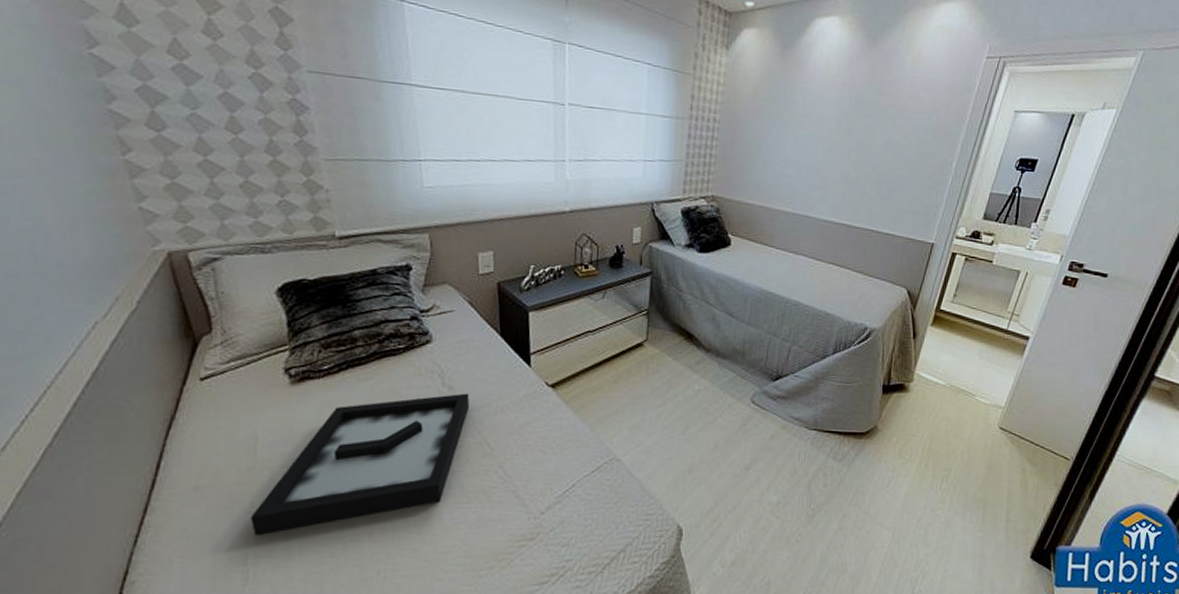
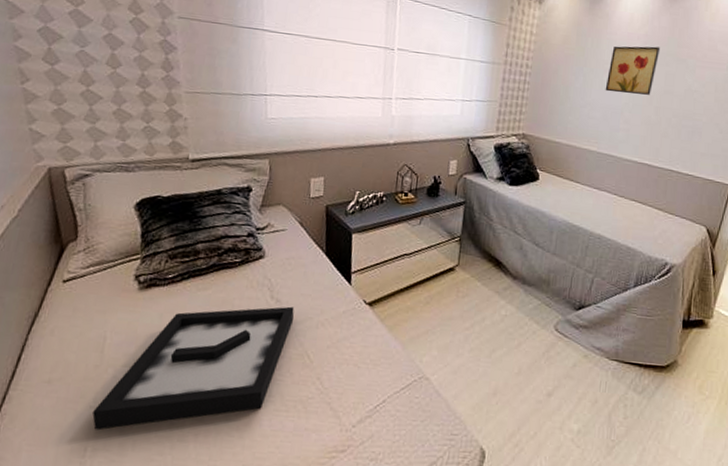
wall art: none [800,95,859,149] -> present [605,46,661,95]

